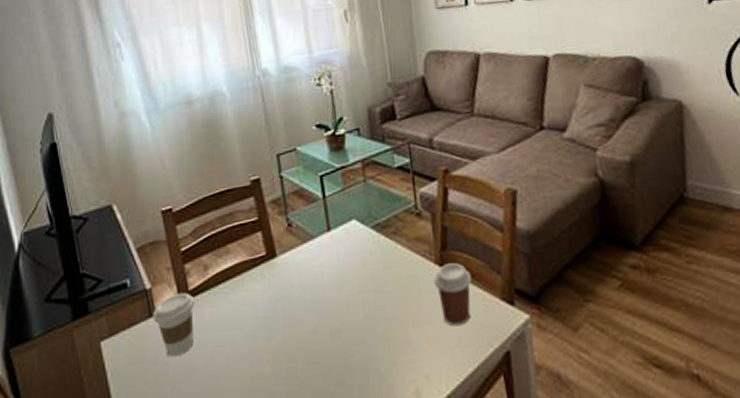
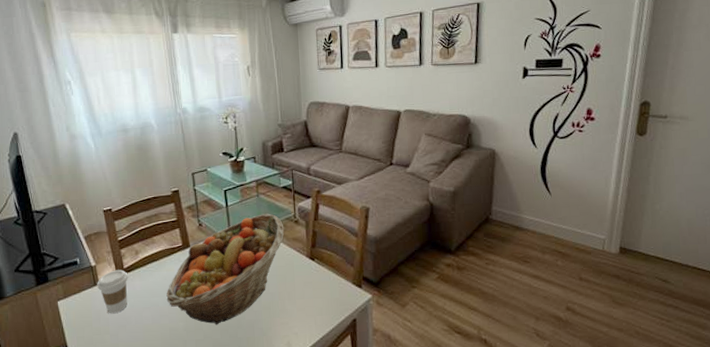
fruit basket: none [246,204,404,368] -> present [166,213,285,325]
coffee cup: present [434,263,472,327] -> none [305,257,332,301]

